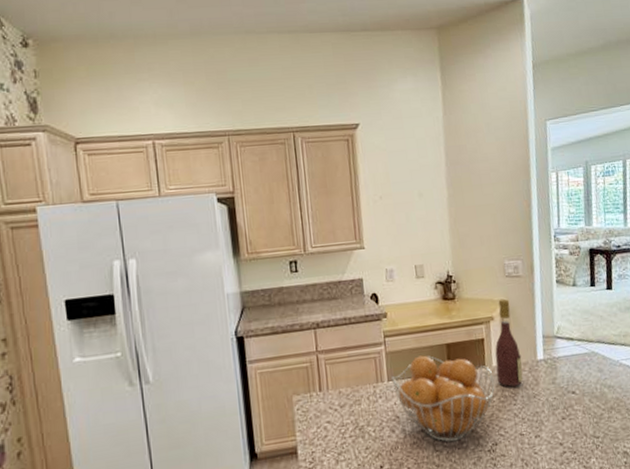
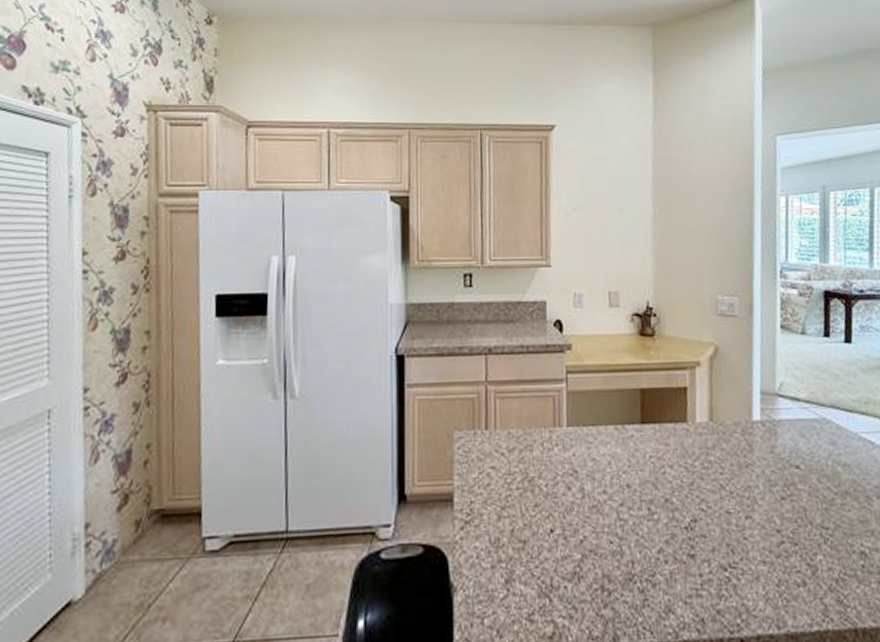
fruit basket: present [391,355,495,443] -> none [571,399,698,511]
wine bottle: present [495,299,524,387] -> none [700,341,734,450]

